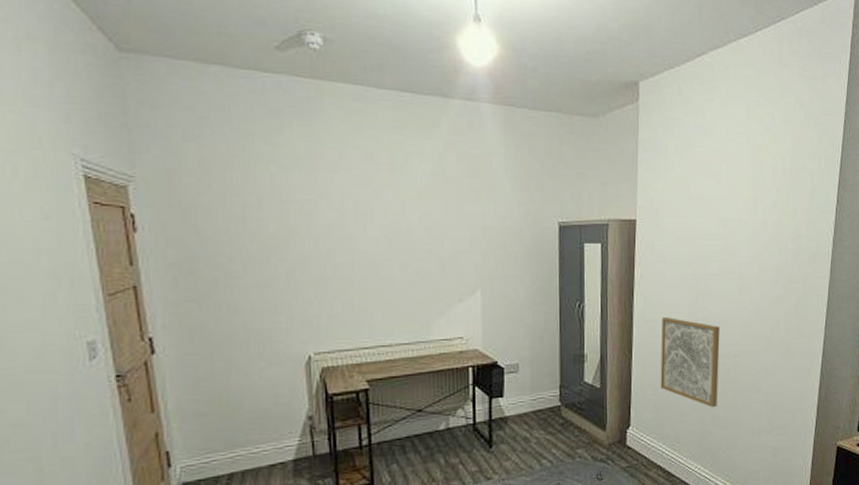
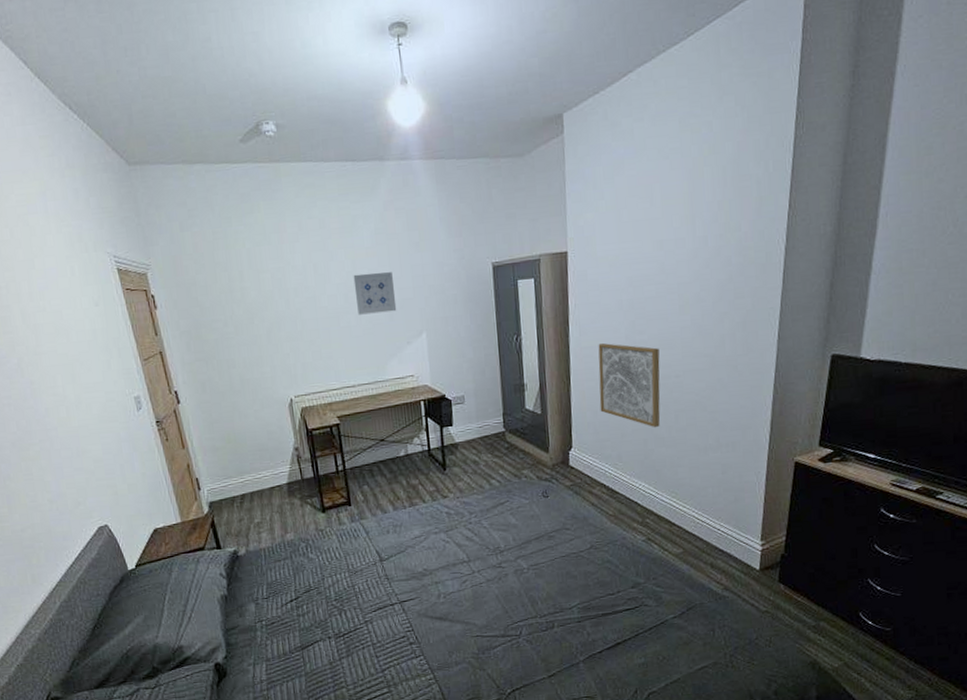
wall art: none [401,218,450,264] -> present [353,272,397,315]

